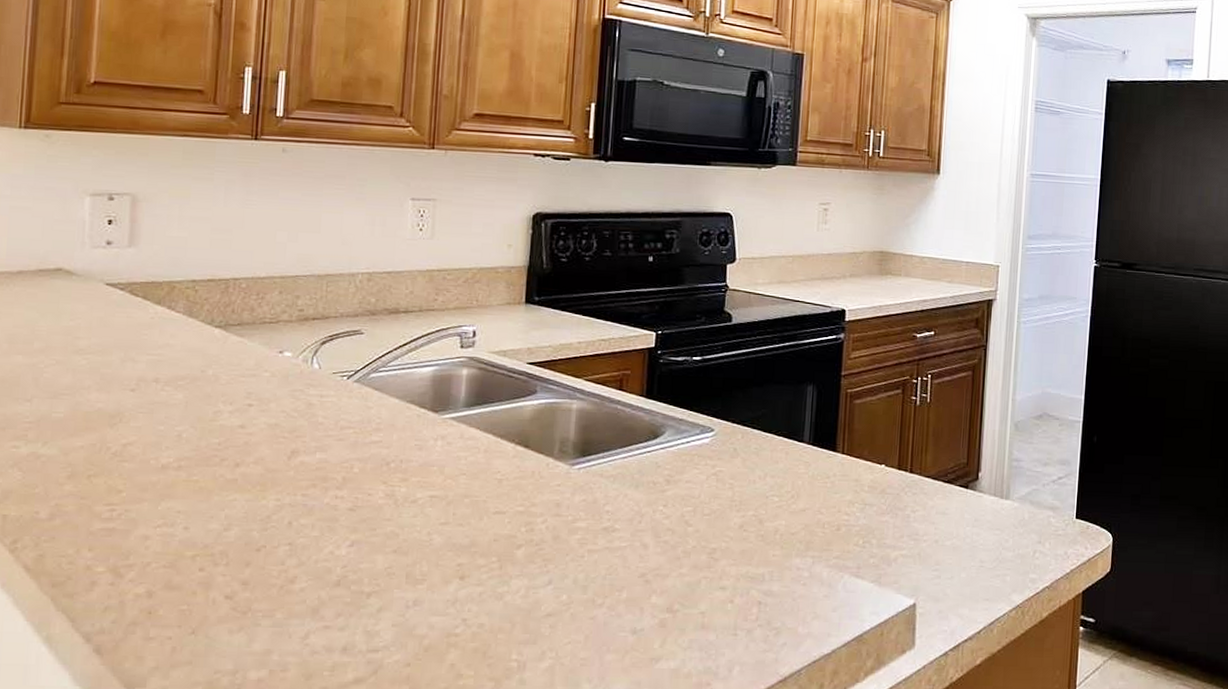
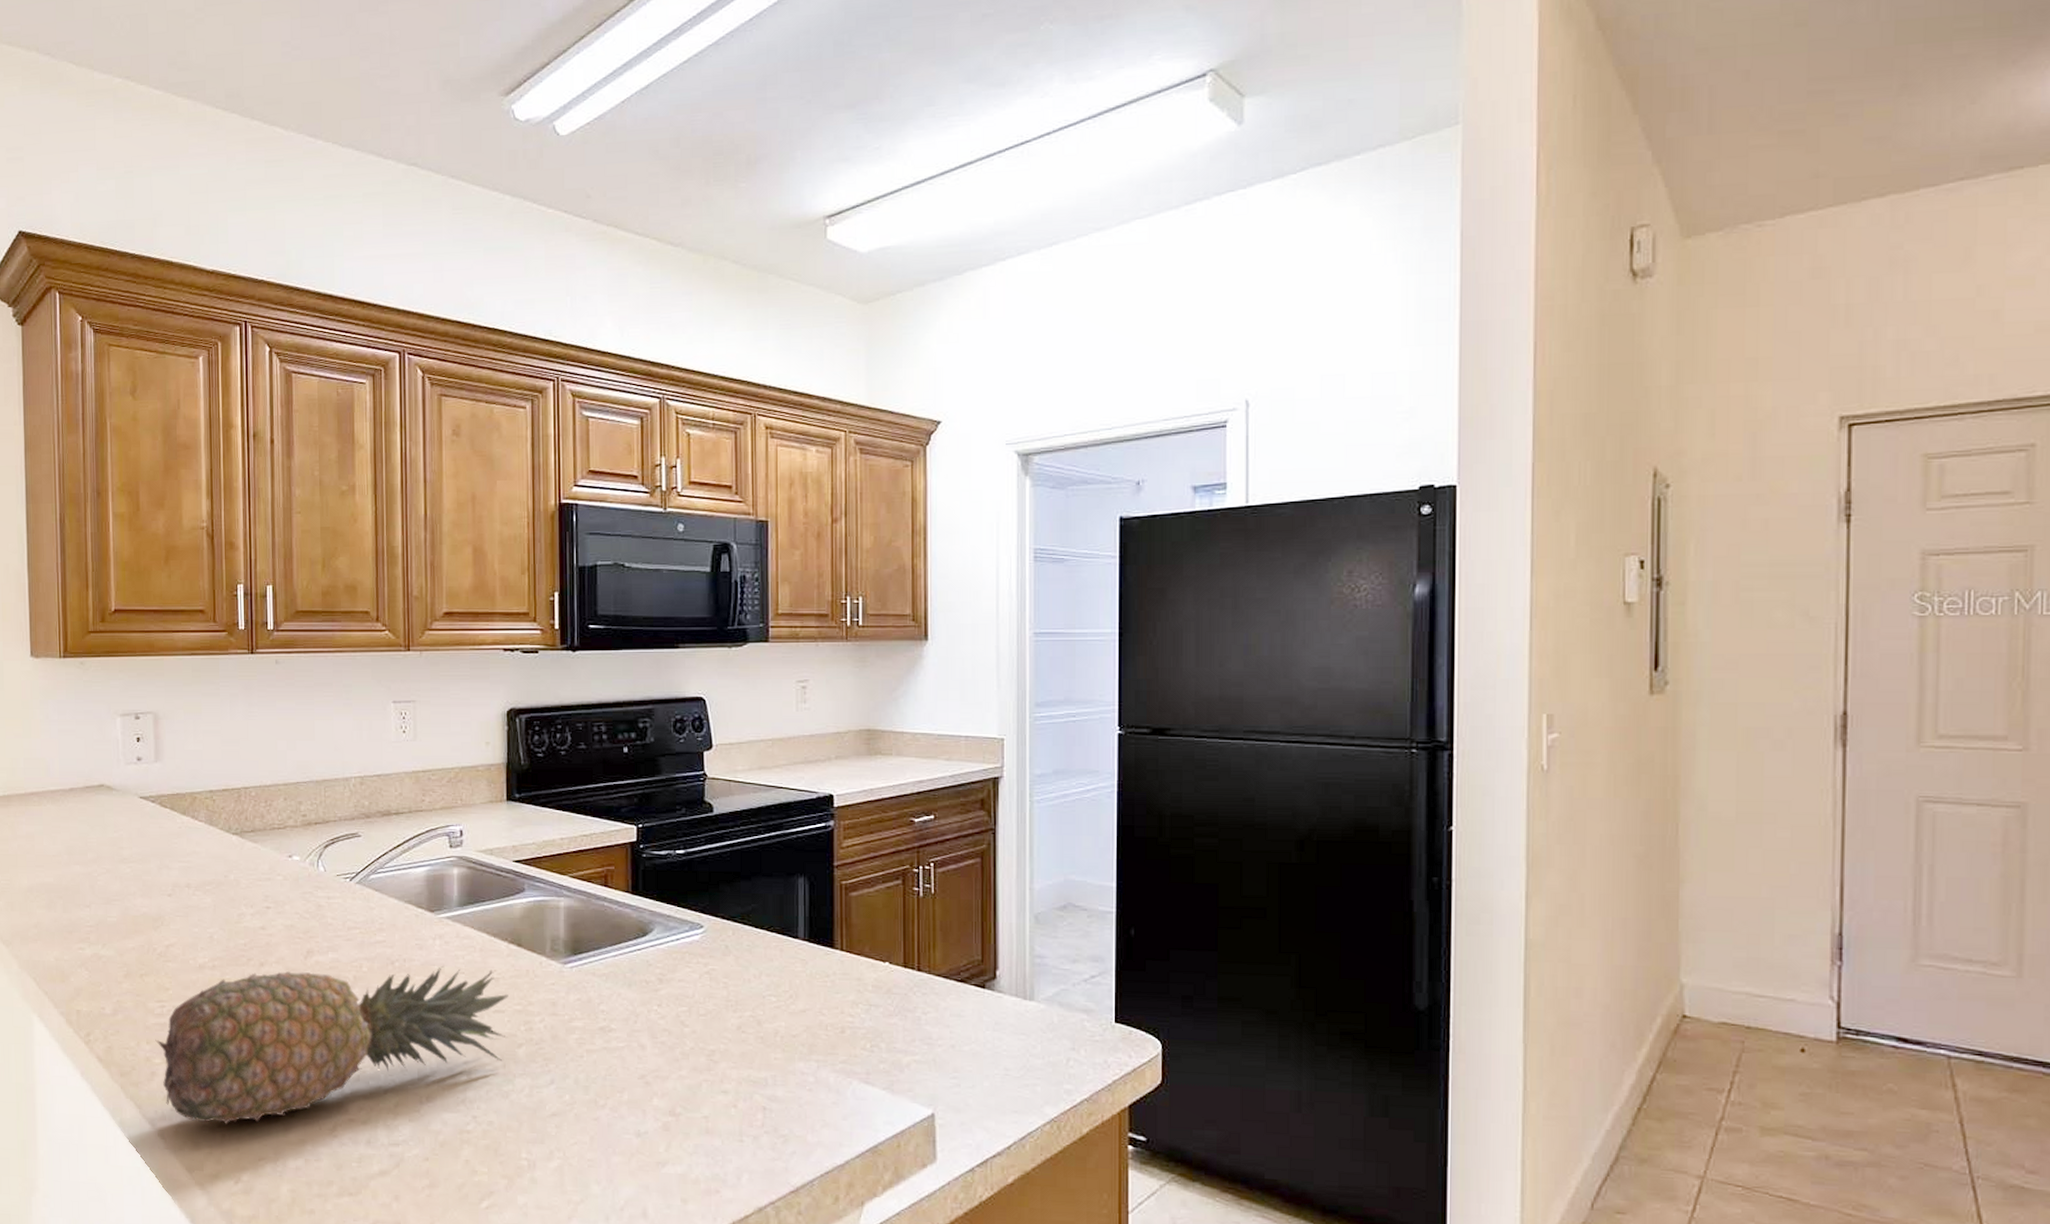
fruit: none [100,466,511,636] -> present [155,965,508,1124]

